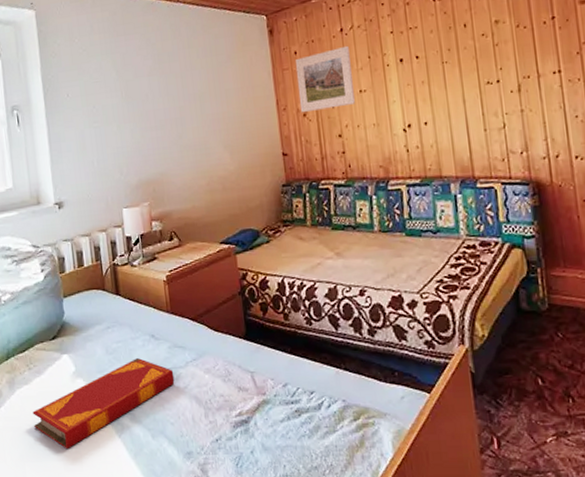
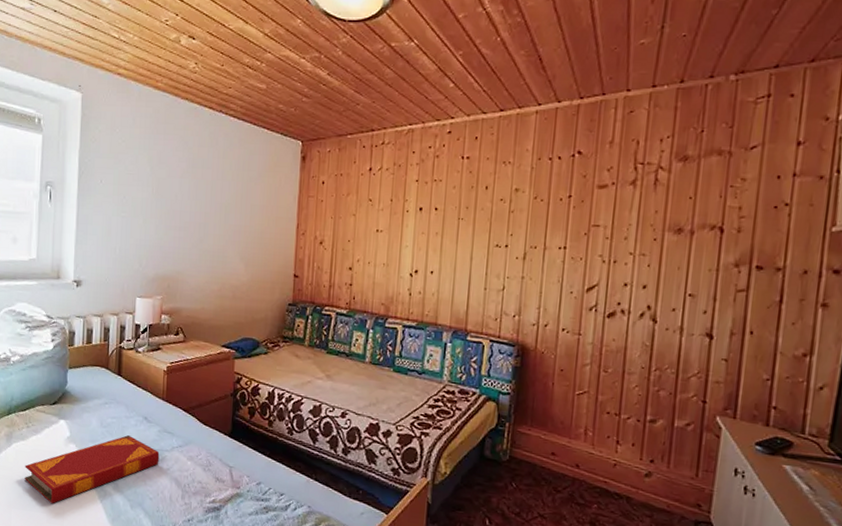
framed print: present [294,45,355,113] -> none [318,185,374,242]

